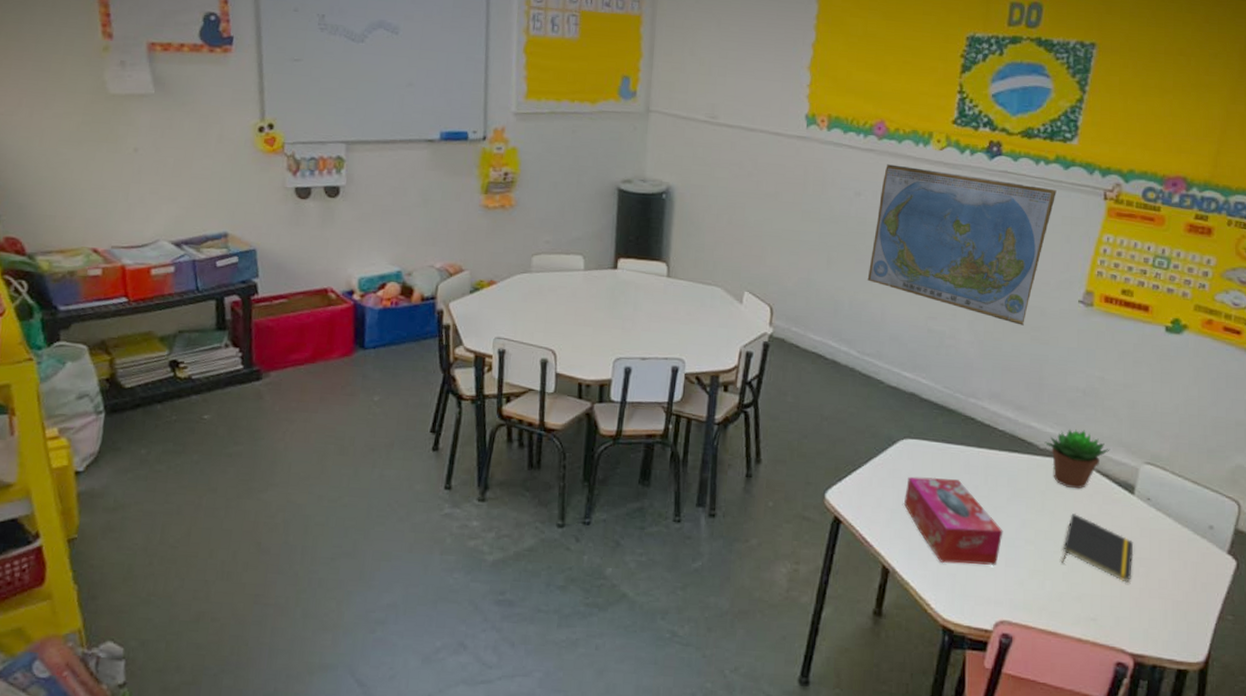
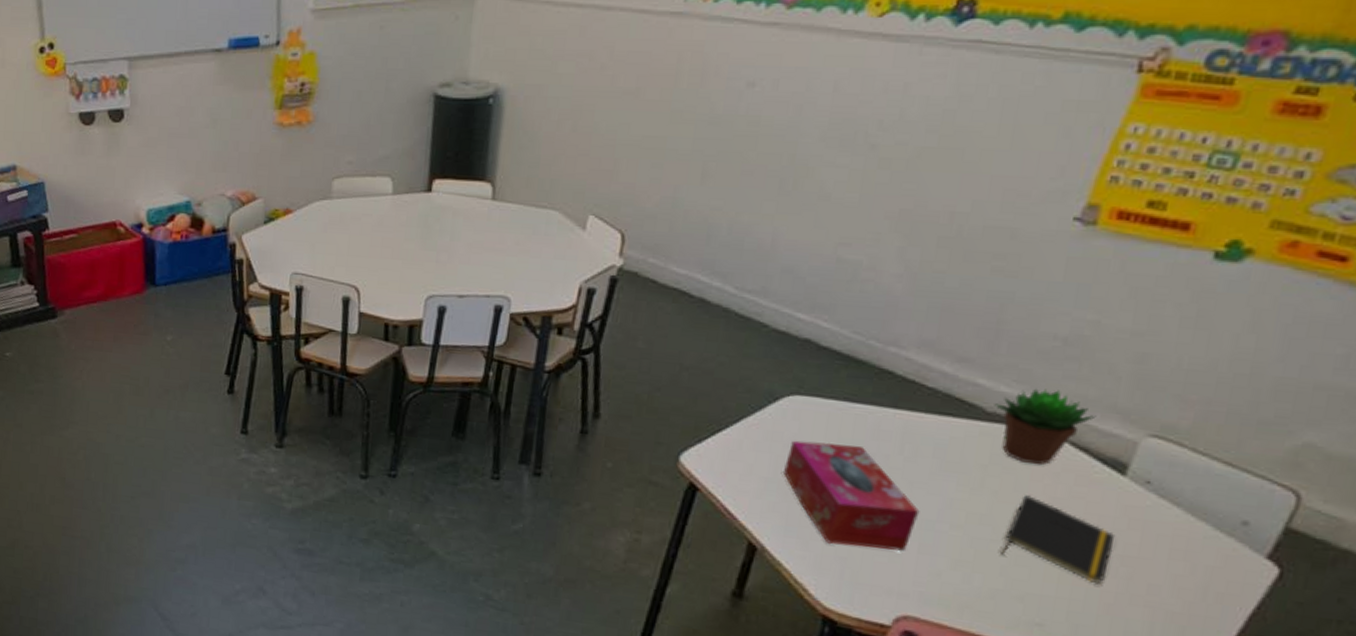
world map: present [867,164,1057,326] -> none [755,41,1059,253]

